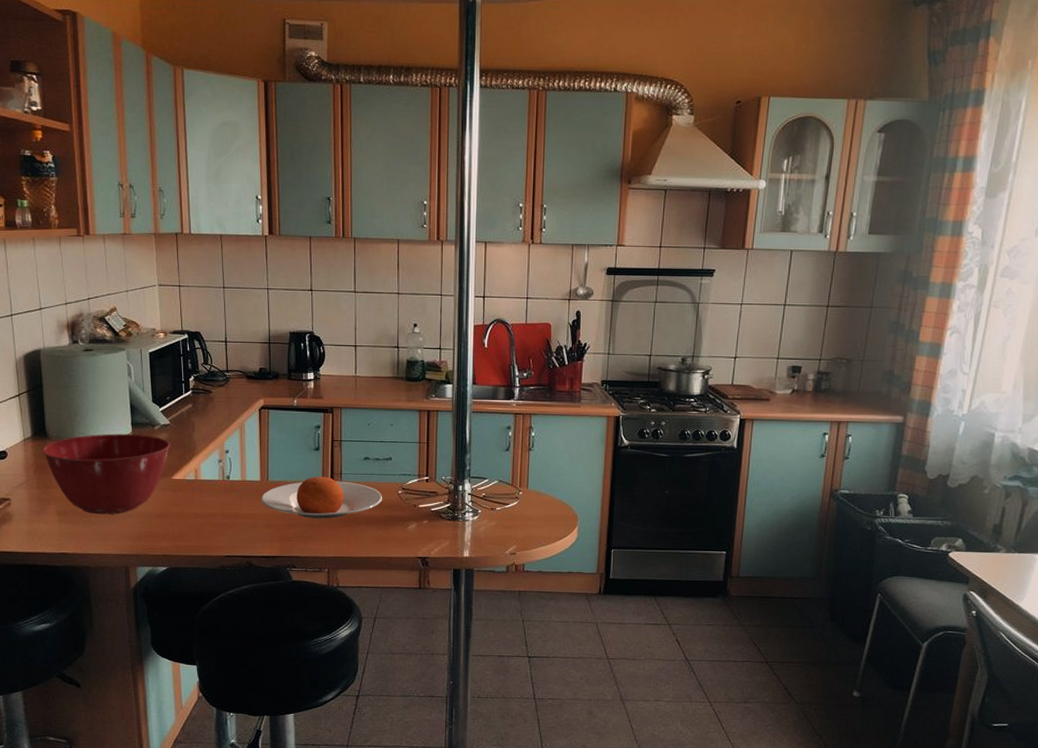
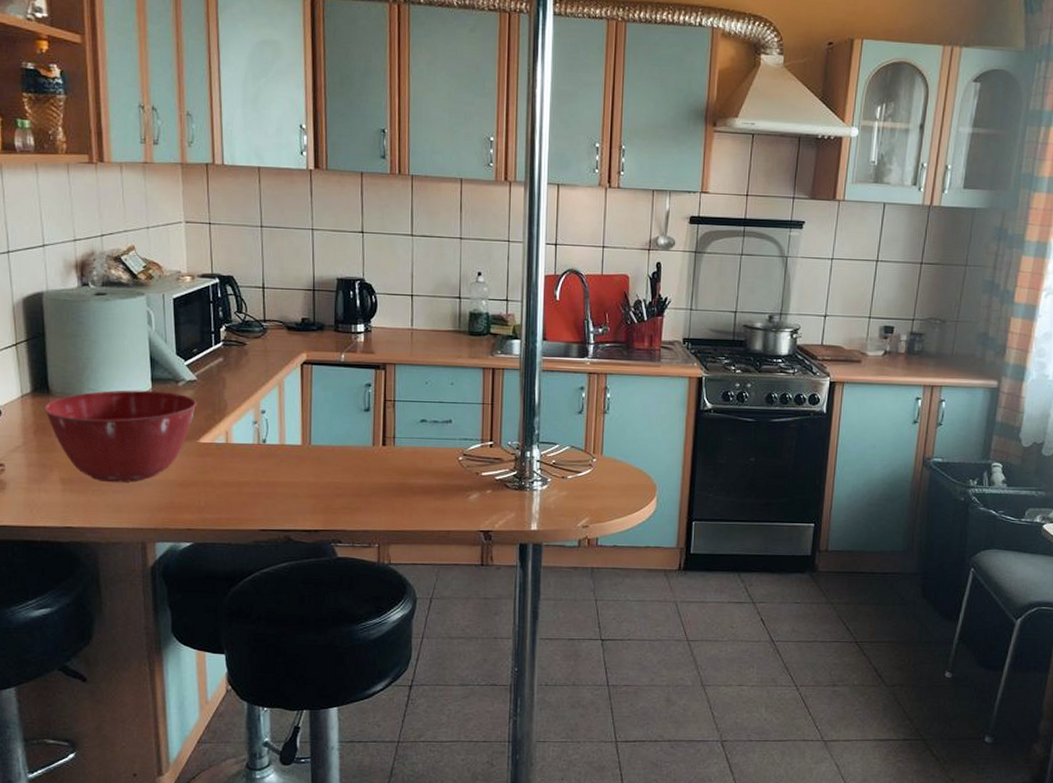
plate: present [260,476,383,519] -> none [301,440,442,488]

